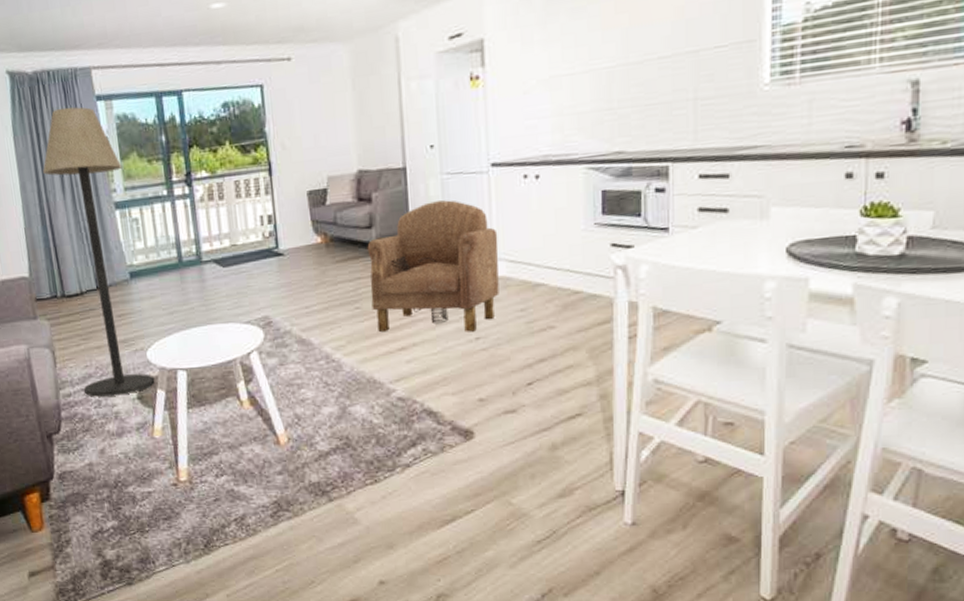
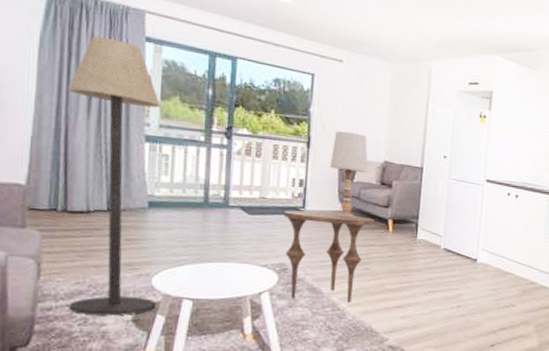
side table: none [257,245,359,356] -> present [283,210,375,303]
table lamp: none [296,143,340,252] -> present [330,131,368,219]
armchair: present [367,200,499,332] -> none [379,197,484,301]

